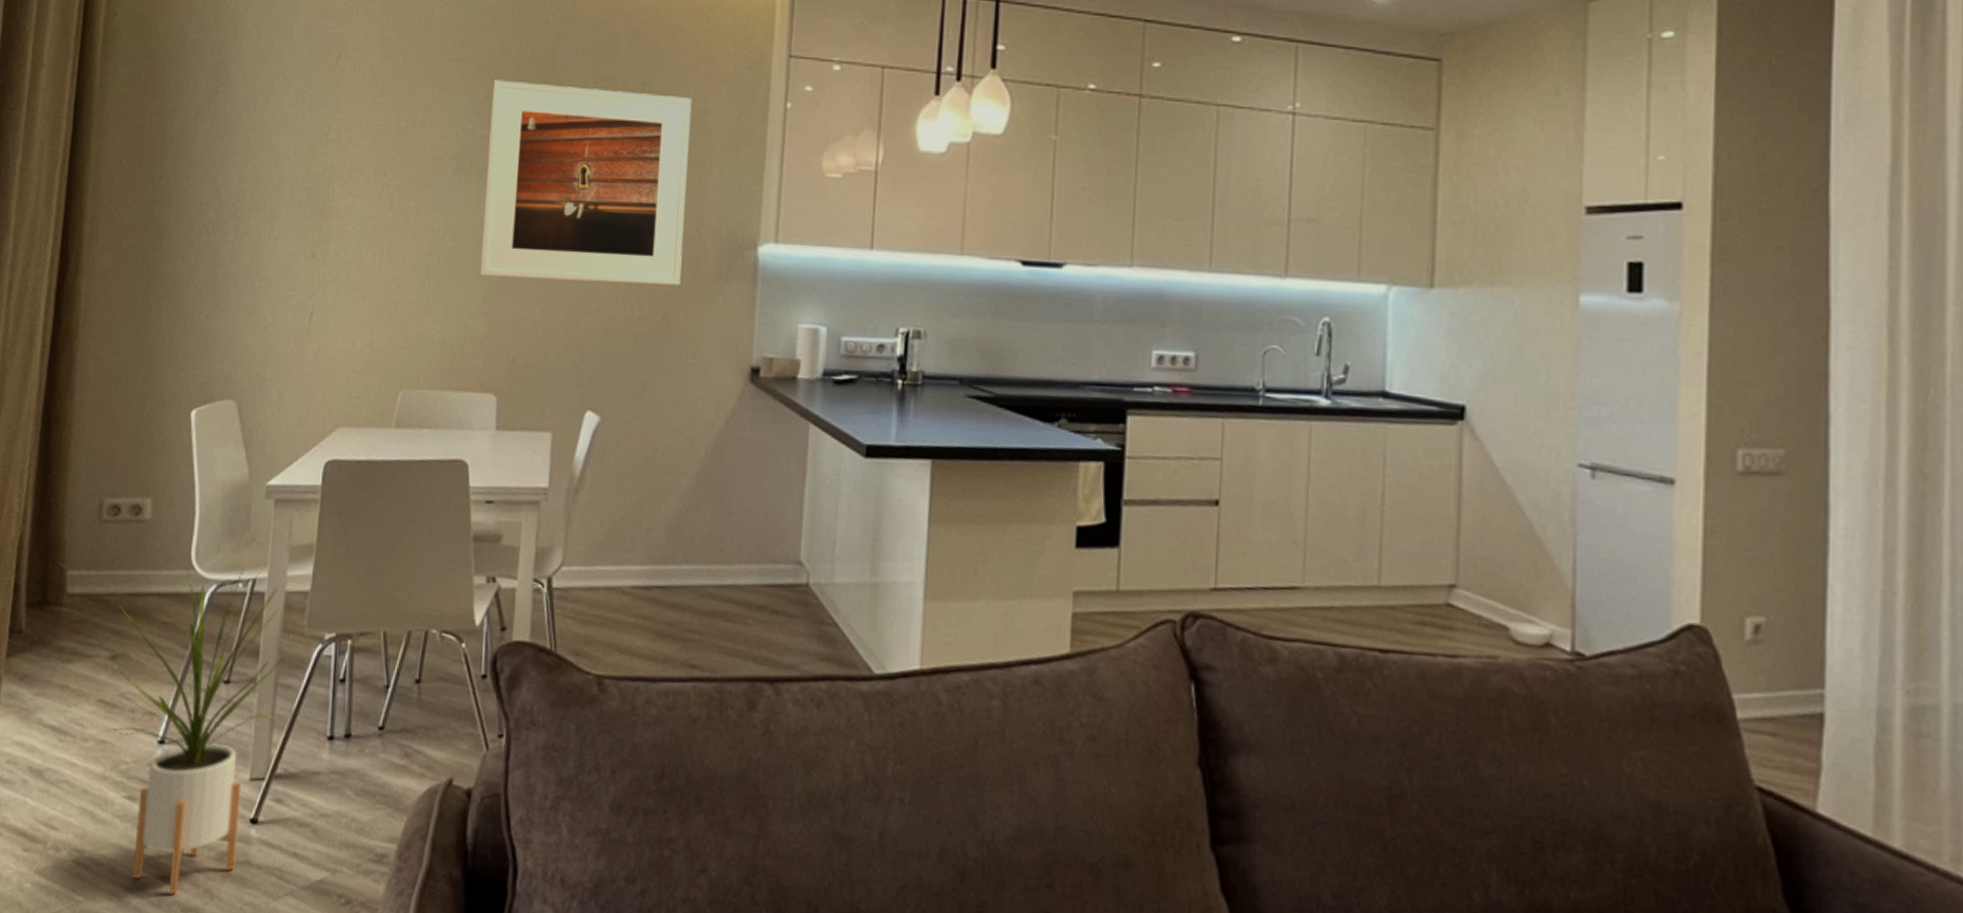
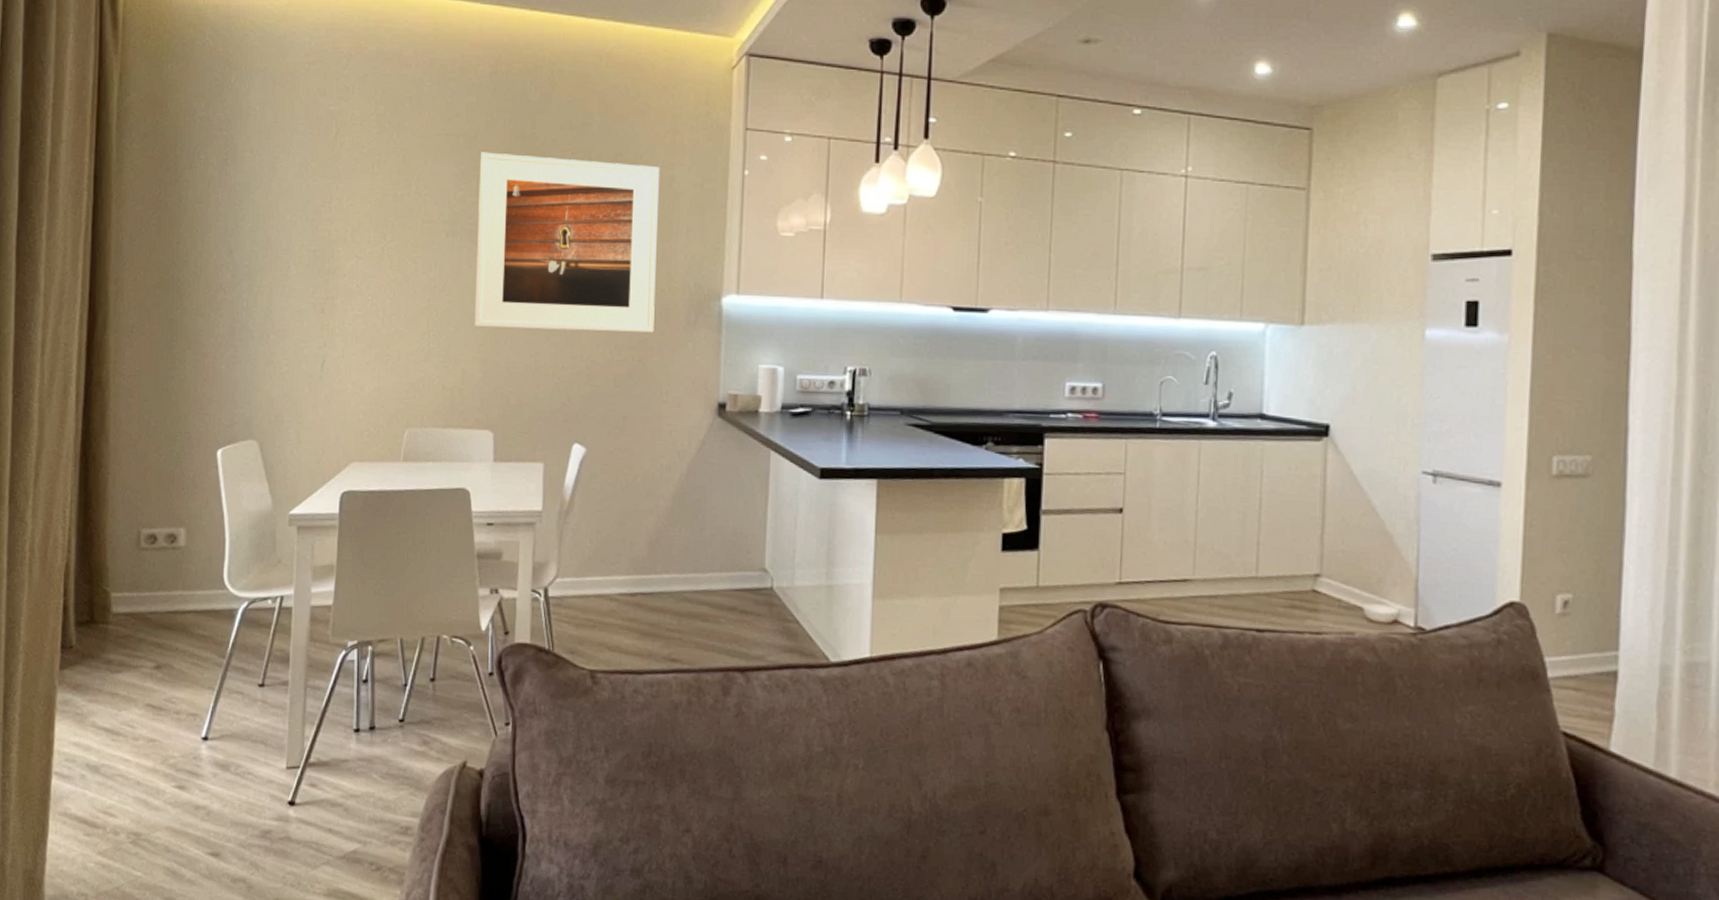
house plant: present [107,565,286,895] -> none [155,584,313,868]

